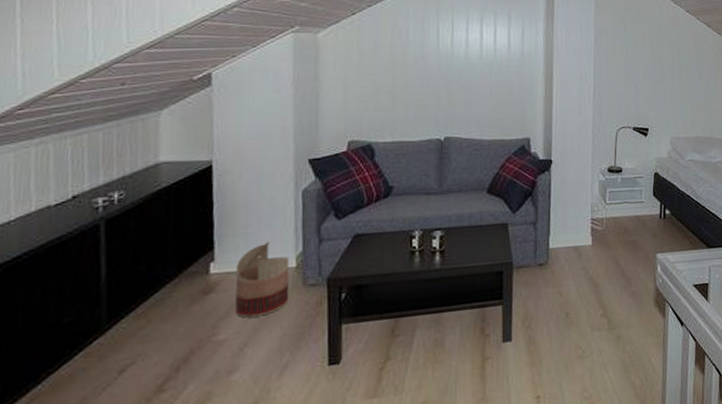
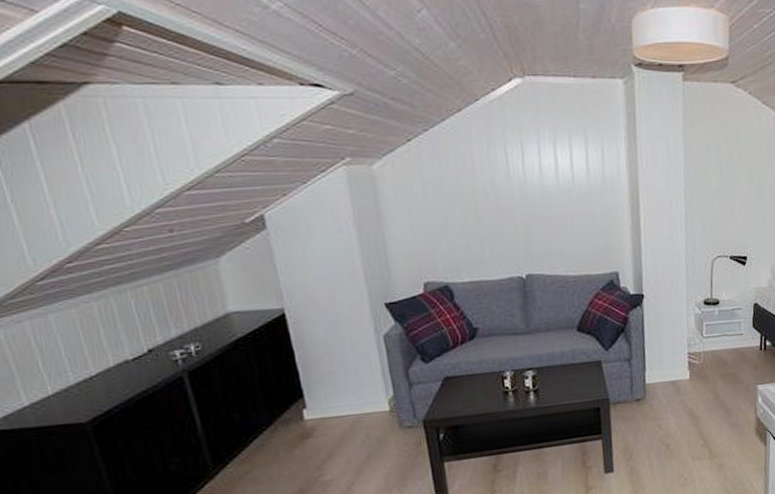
basket: present [235,241,289,318] -> none [329,386,387,460]

